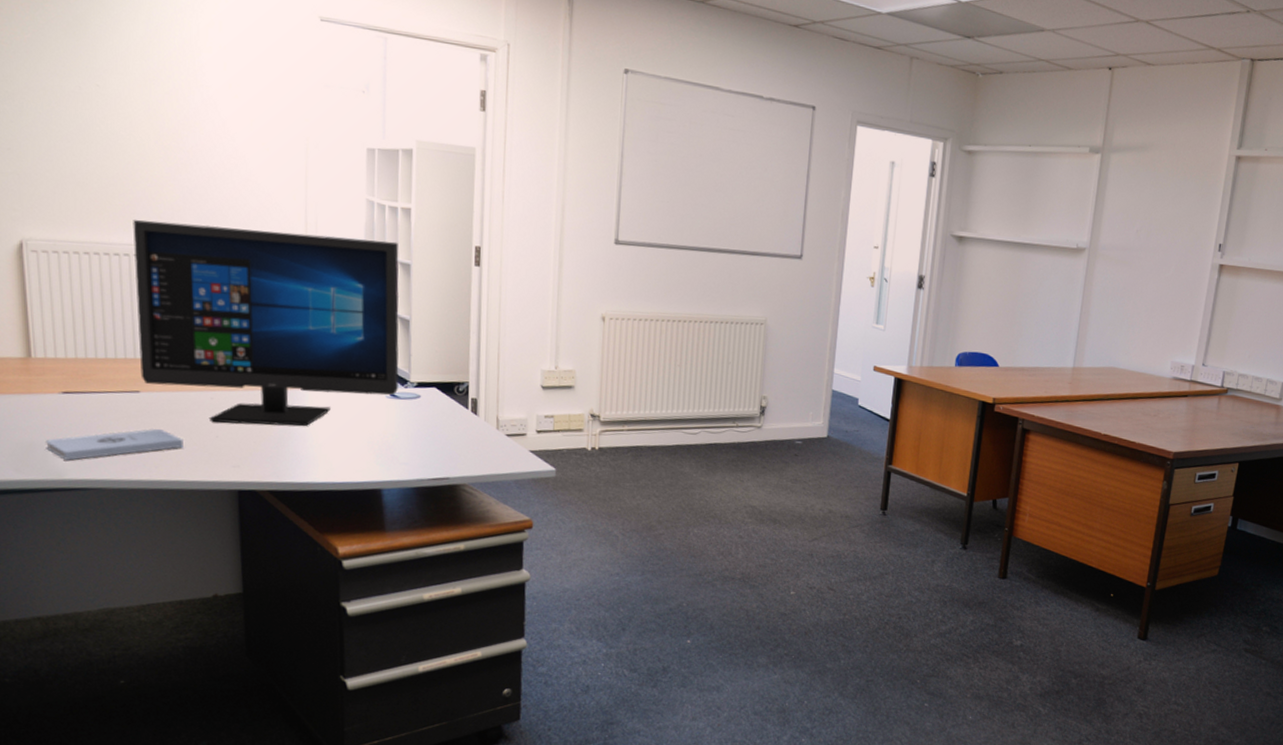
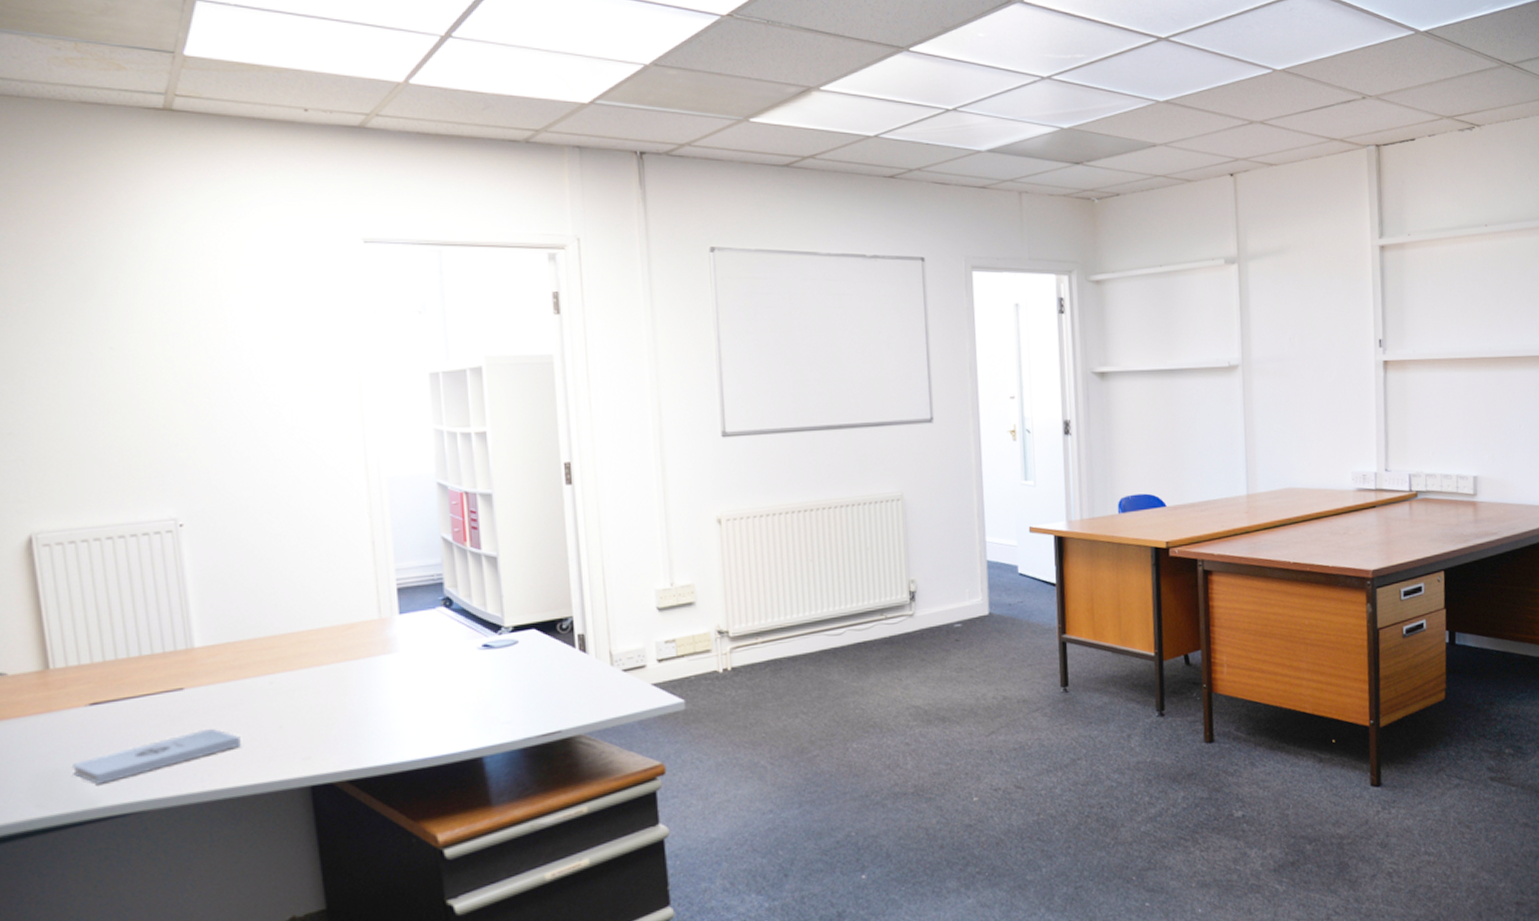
computer monitor: present [133,219,399,426] -> none [163,471,491,712]

